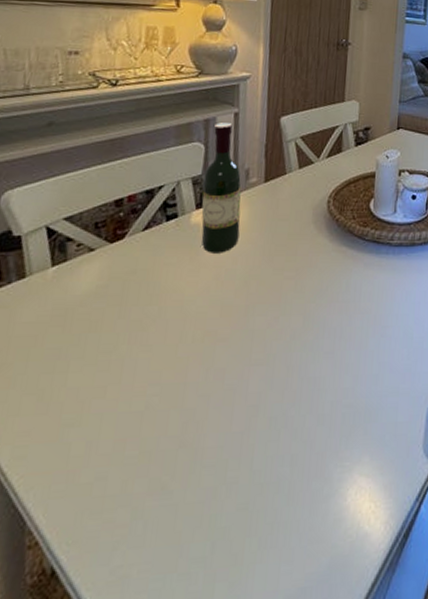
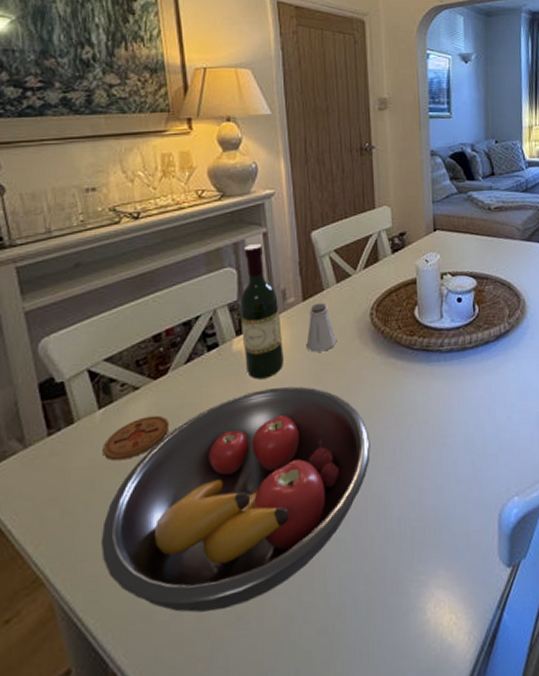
fruit bowl: none [35,264,313,478] -> present [100,386,370,613]
coaster: none [49,278,120,319] -> present [102,415,170,461]
saltshaker: none [262,185,293,233] -> present [306,302,337,353]

